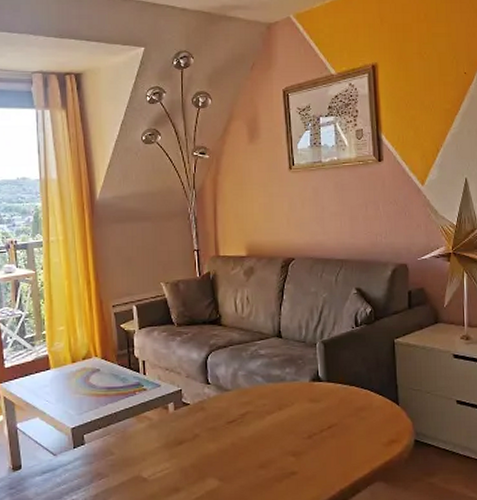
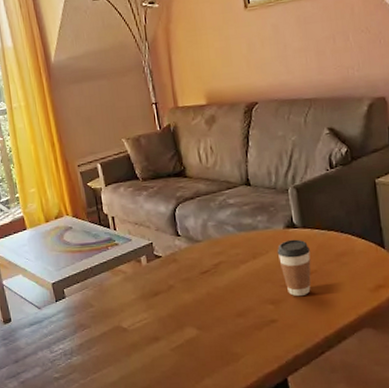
coffee cup: none [302,392,333,448] -> present [277,239,311,296]

